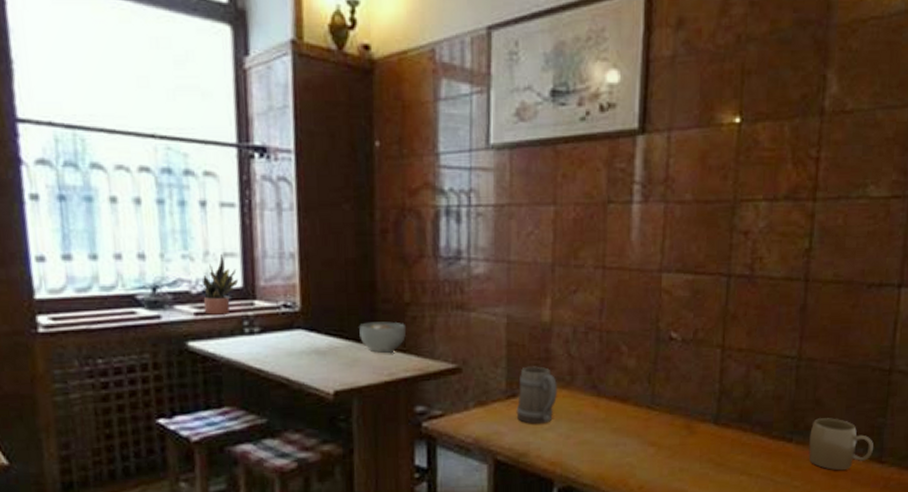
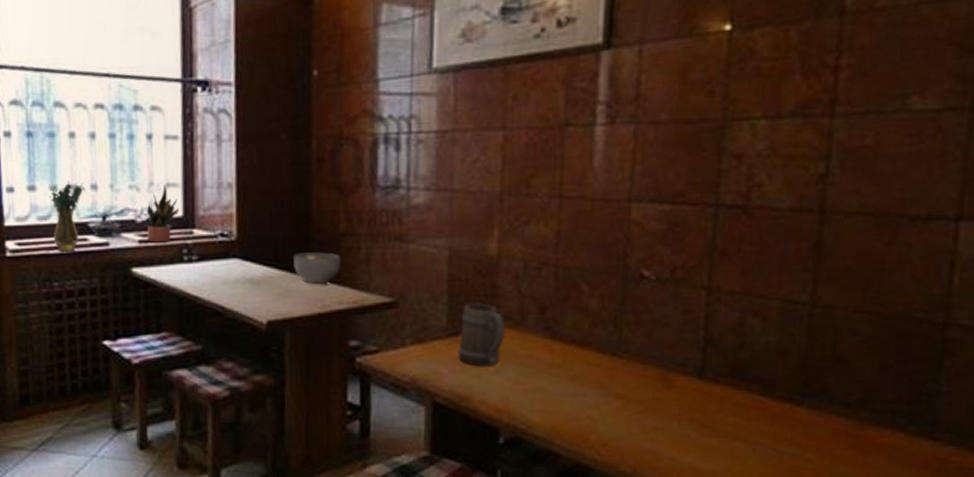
vase: none [89,249,131,326] -> present [49,180,85,252]
mug: present [808,418,873,471] -> none [826,379,921,445]

